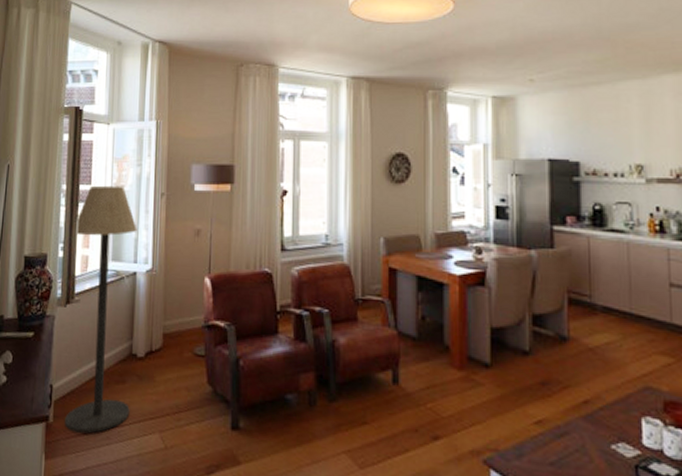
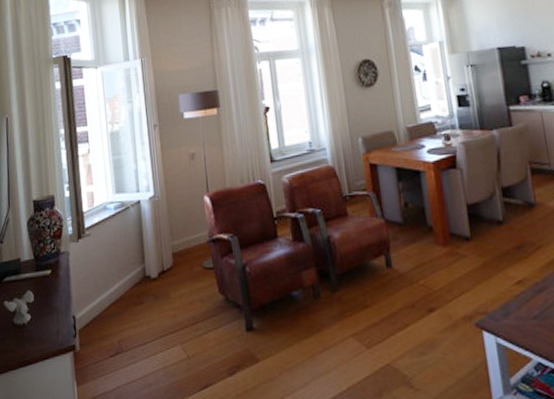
floor lamp: present [64,185,137,434] -> none [77,123,151,356]

